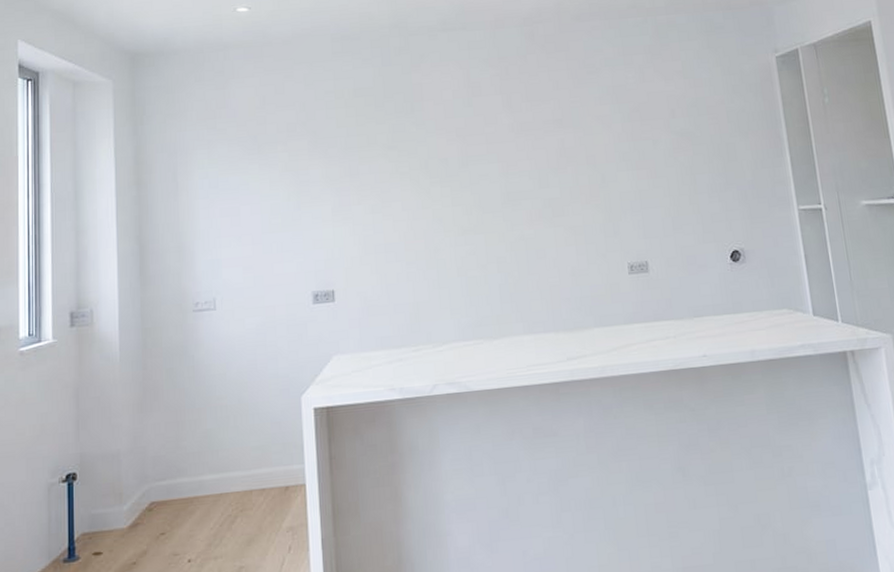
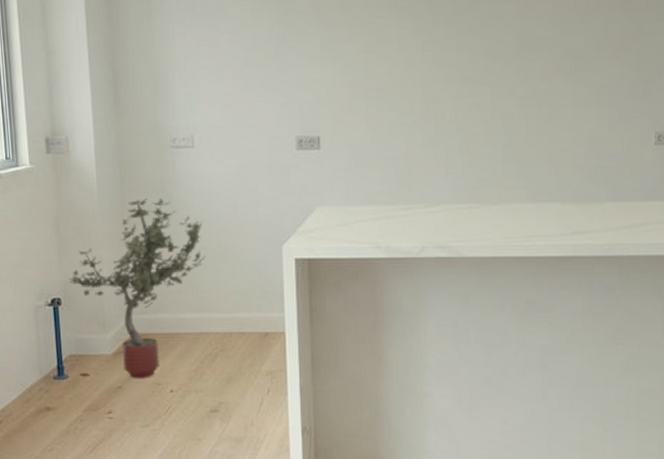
potted tree: none [85,360,227,551] -> present [68,197,206,378]

